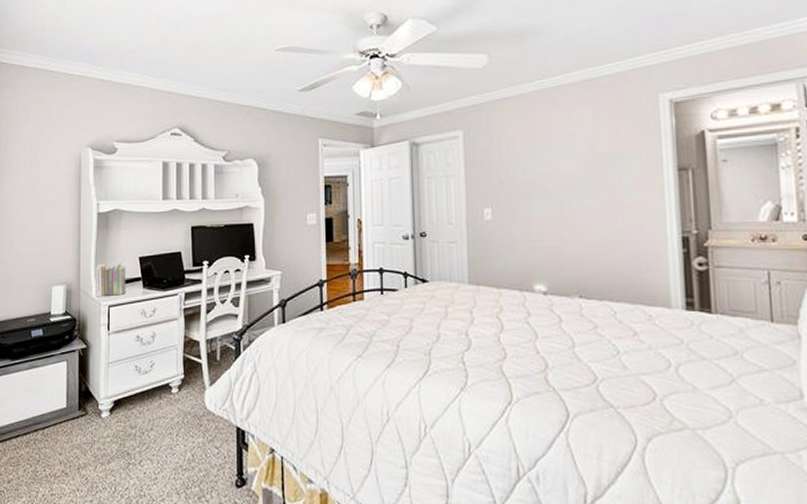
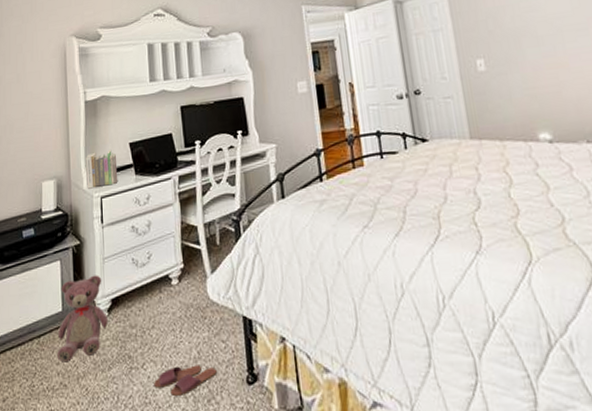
teddy bear: none [60,377,110,454] -> present [57,275,109,363]
slippers: none [149,465,208,492] -> present [154,365,217,396]

